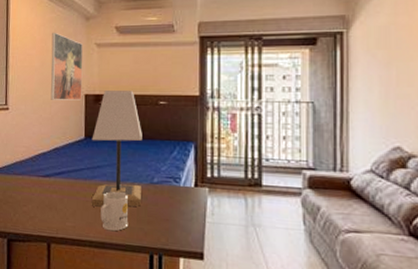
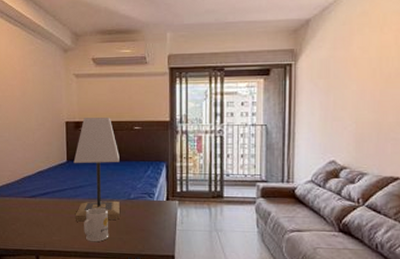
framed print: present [51,32,83,101] -> none [32,63,63,127]

